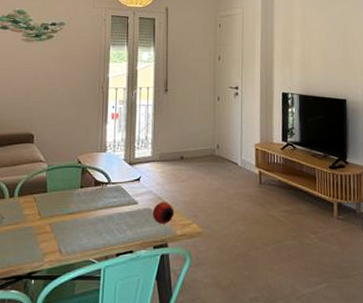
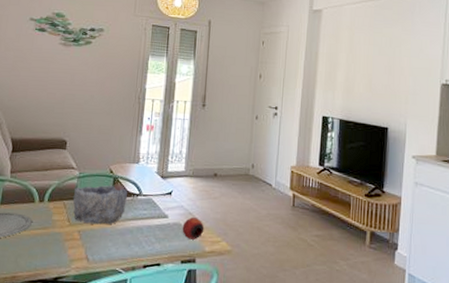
bowl: none [42,176,96,216] -> present [72,185,127,225]

